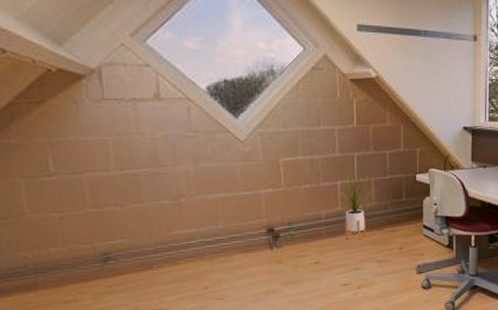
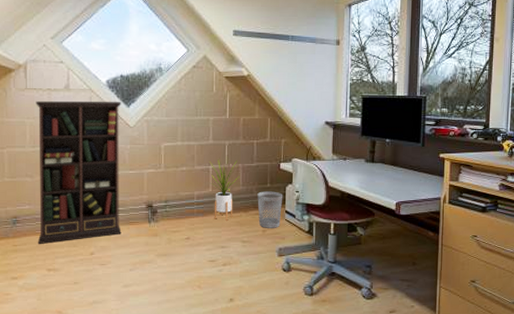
bookcase: none [118,111,239,282] -> present [36,100,121,244]
wastebasket: none [392,205,421,246] -> present [257,191,283,228]

